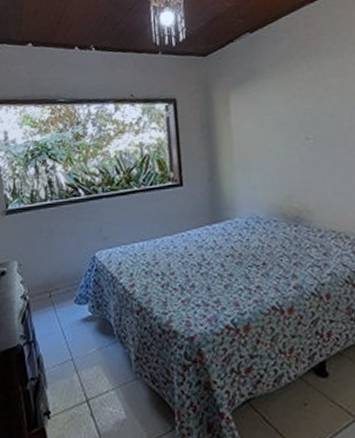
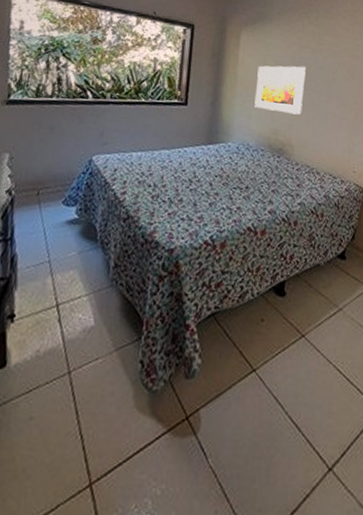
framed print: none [255,119,316,176] -> present [254,65,306,115]

